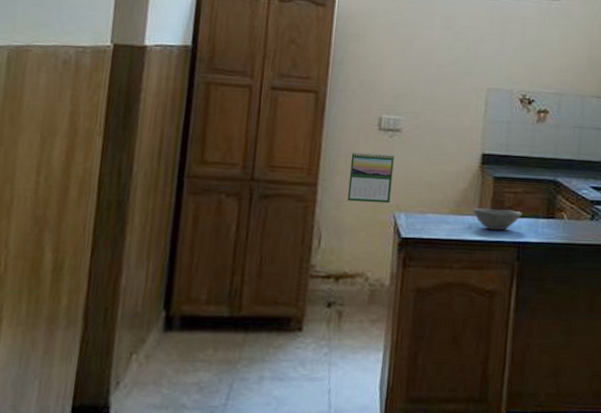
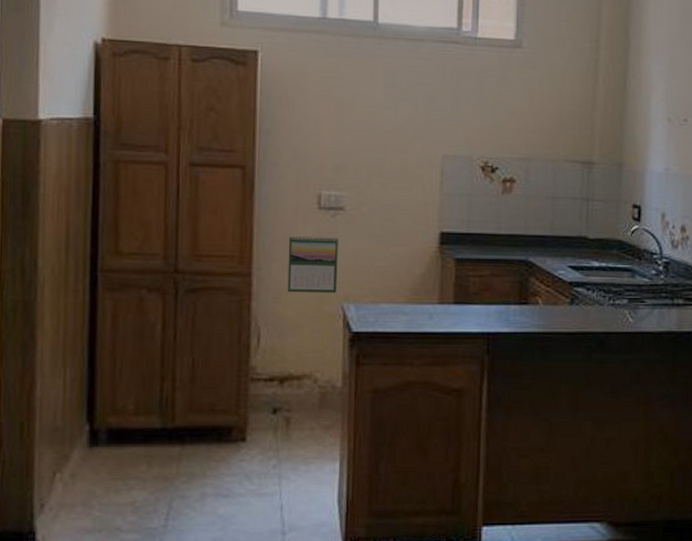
bowl: present [472,208,523,231] -> none [432,295,491,320]

